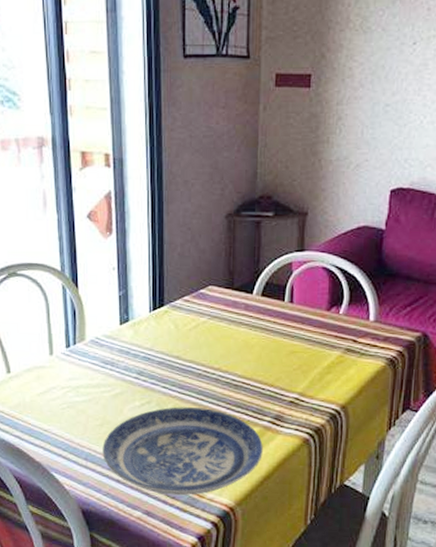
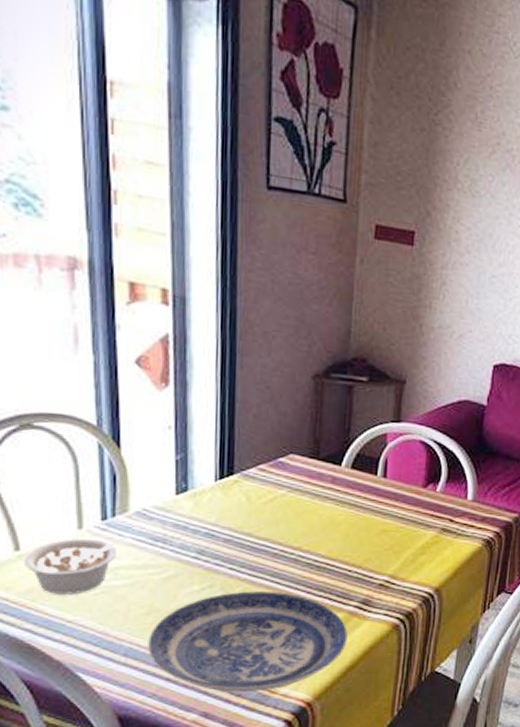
legume: none [13,359,87,409] -> present [24,534,130,595]

